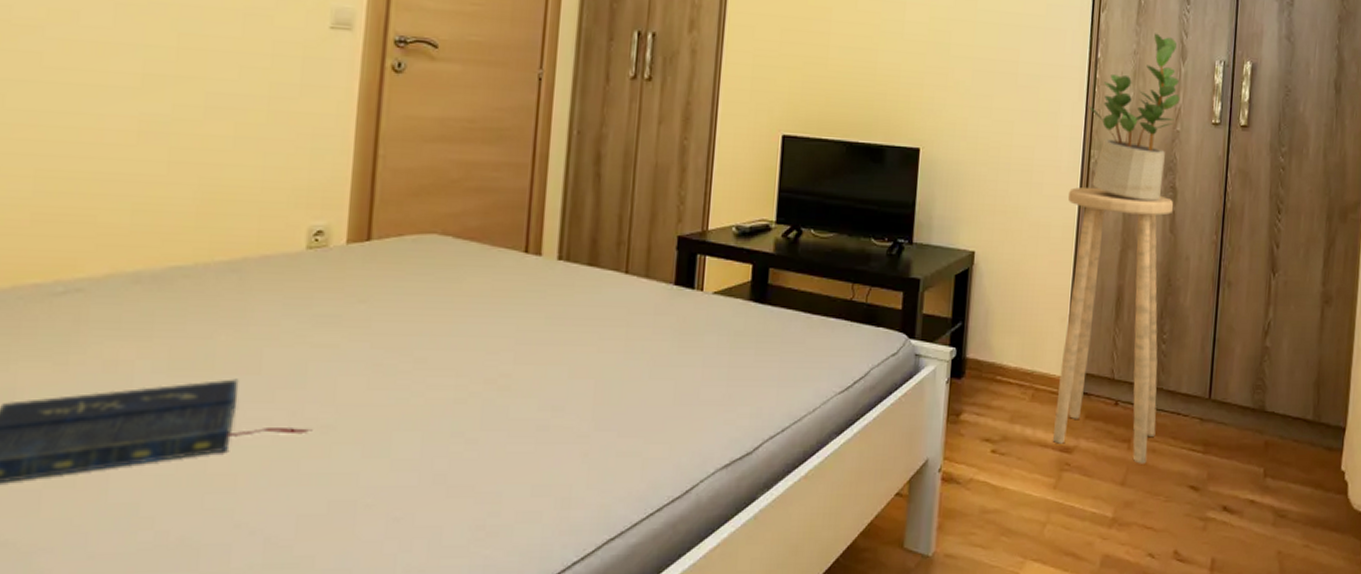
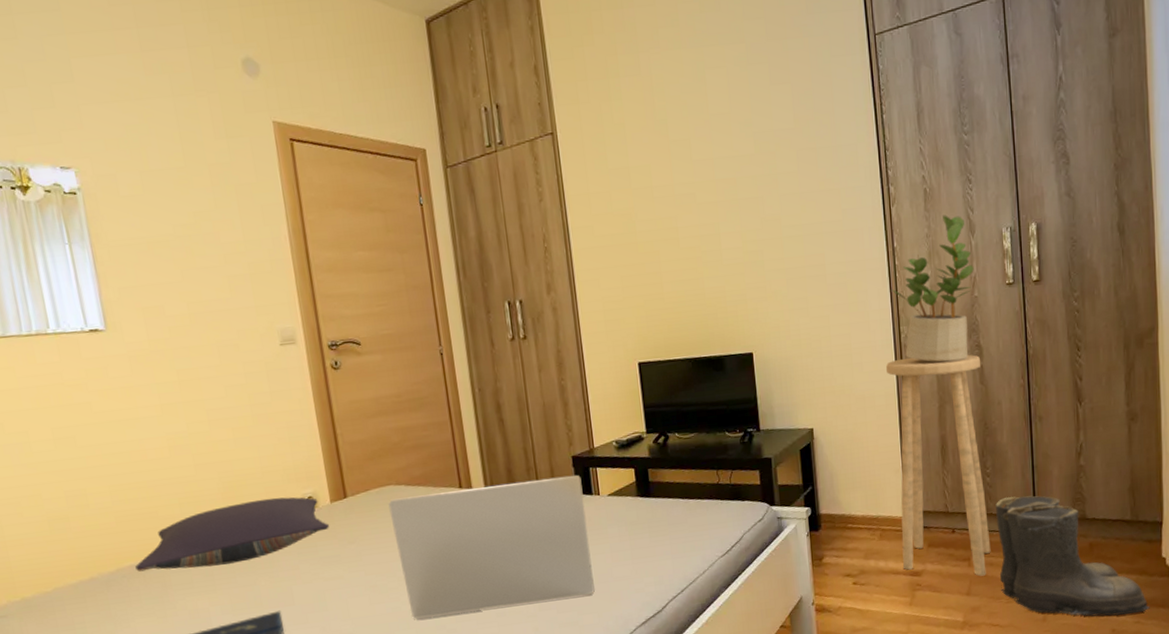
pillow: none [41,222,337,304] -> present [135,497,329,572]
laptop: none [421,252,684,419] -> present [388,474,595,619]
boots: none [1160,372,1322,535] -> present [996,495,1150,617]

